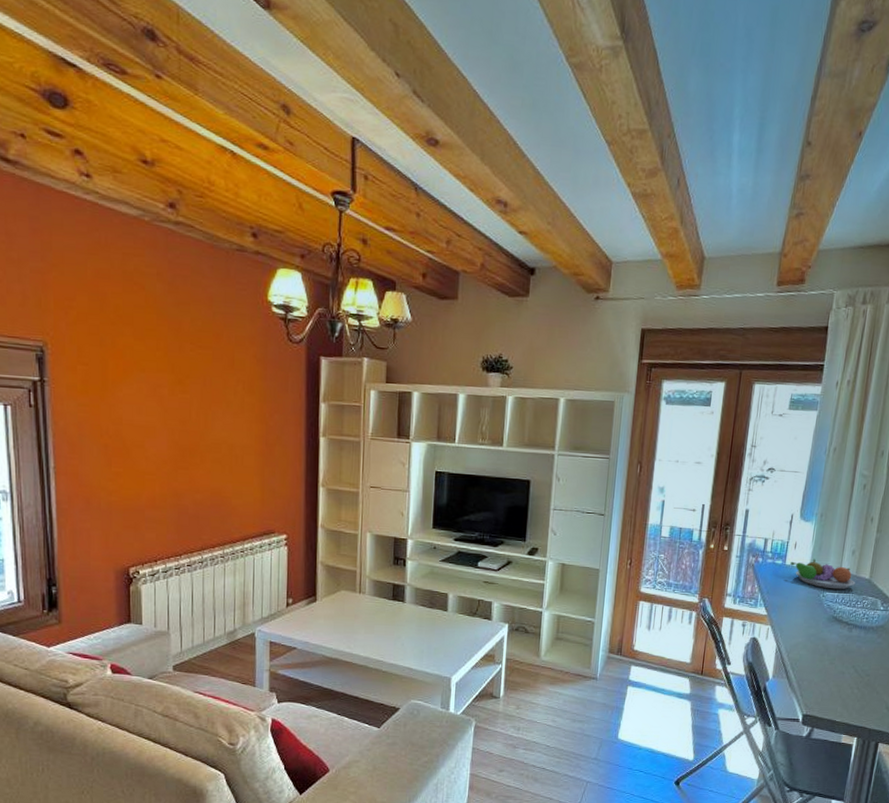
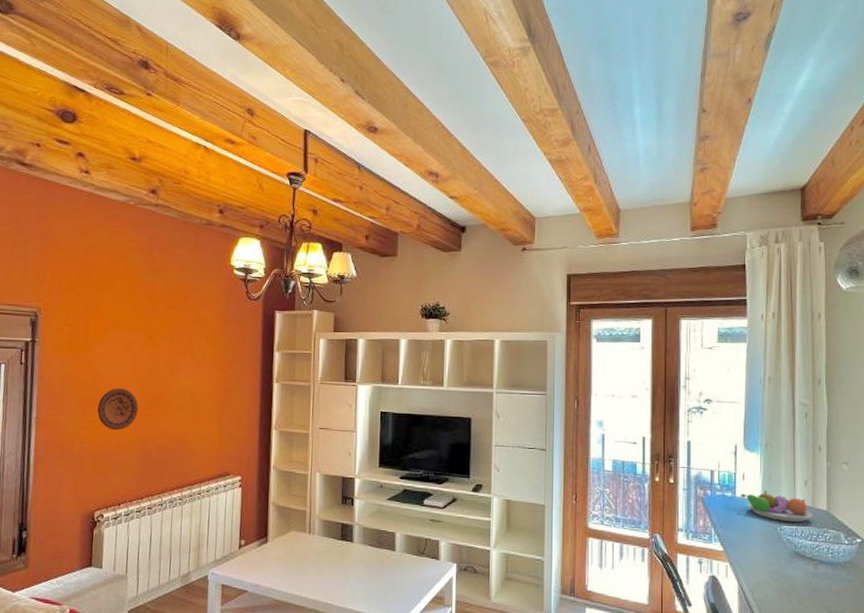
decorative plate: none [124,437,170,484] -> present [97,388,138,431]

